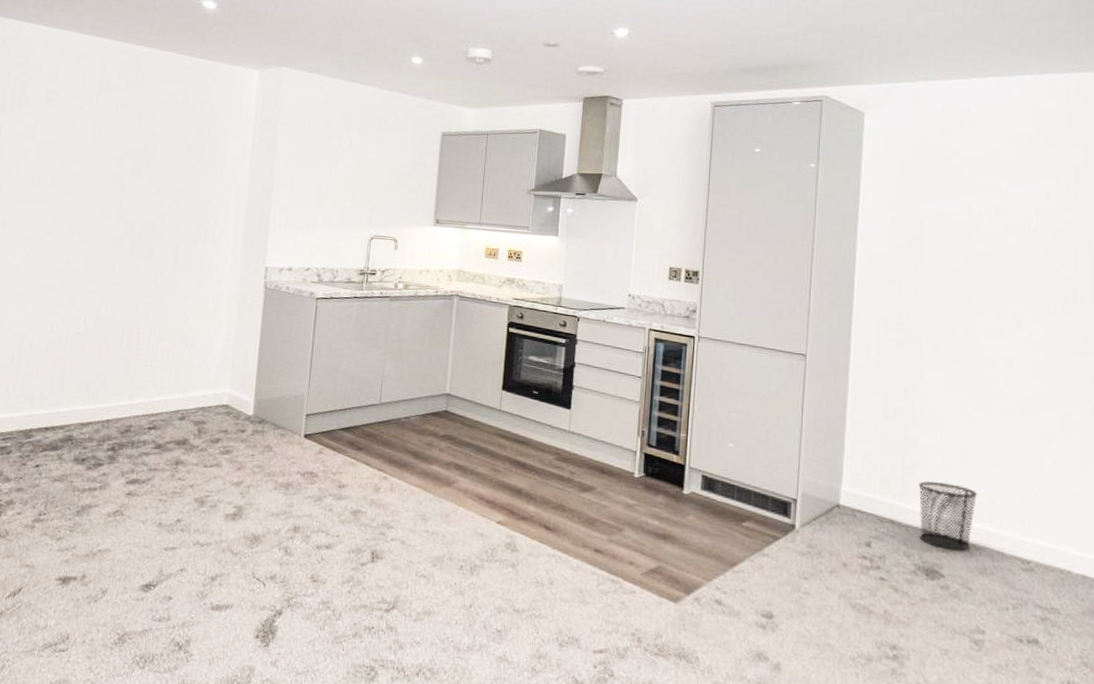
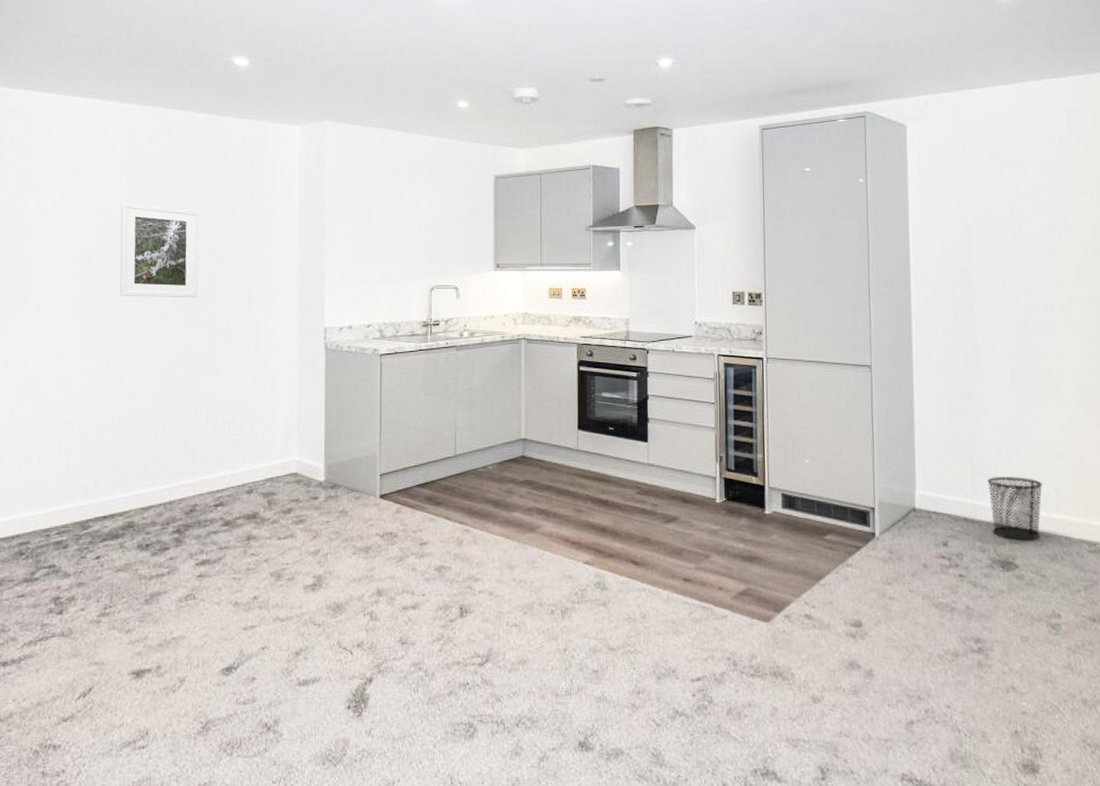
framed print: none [78,132,158,228] -> present [119,203,199,298]

